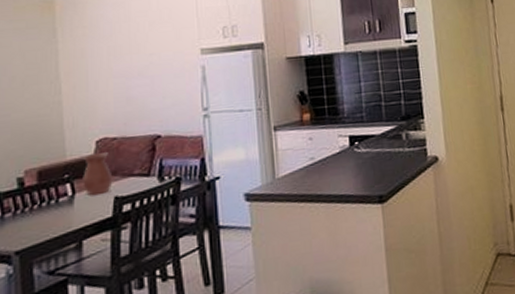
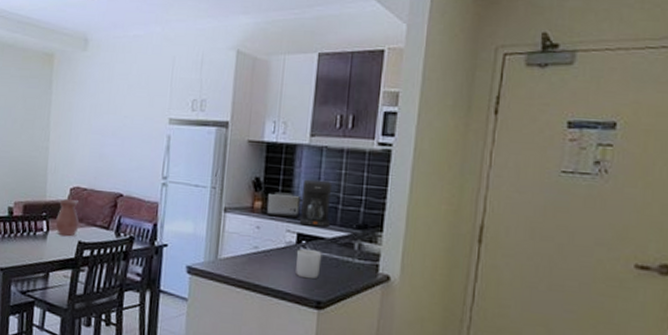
toaster: none [314,99,348,126] -> present [266,191,302,219]
coffee maker: none [346,82,378,128] -> present [299,179,333,228]
mug: none [351,148,377,178] -> present [295,248,322,279]

